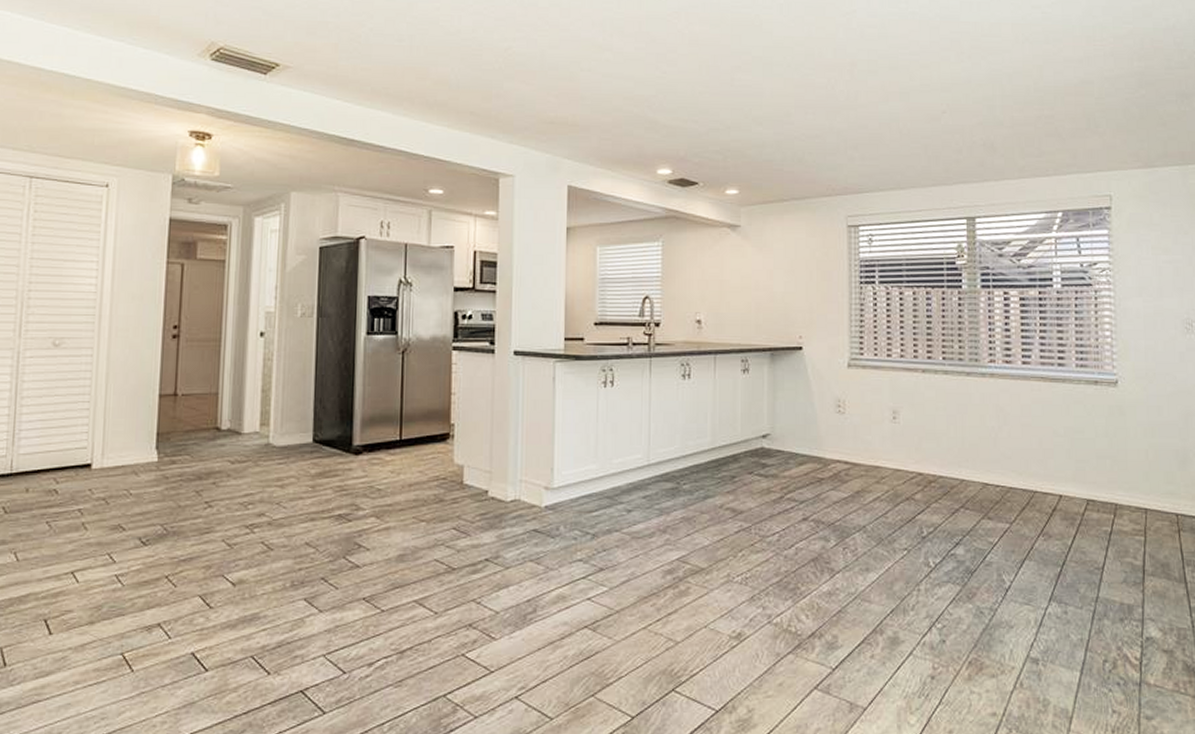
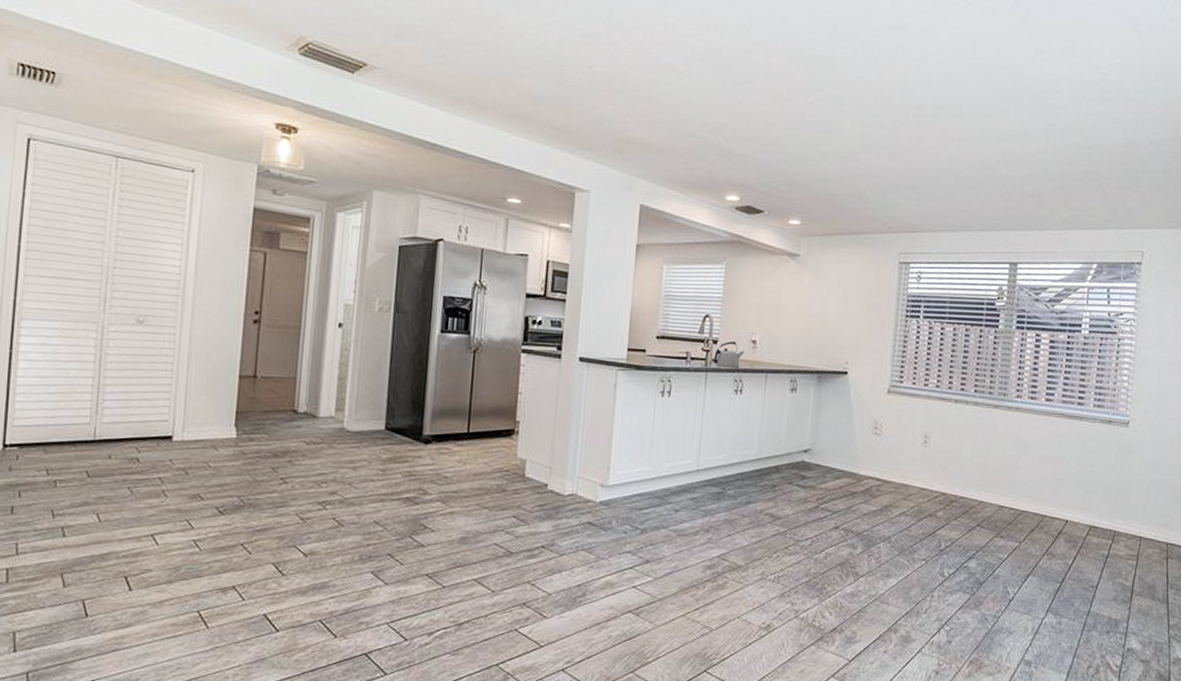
kettle: none [657,323,690,352] -> present [713,341,745,369]

